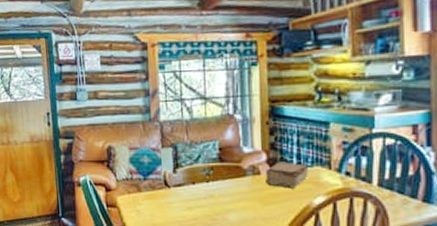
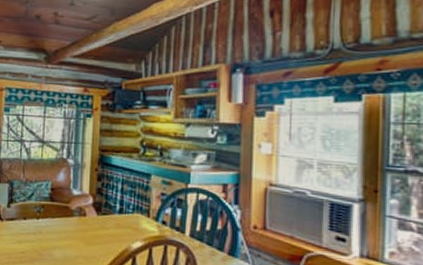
book: present [265,162,308,189] -> none [90,206,129,232]

